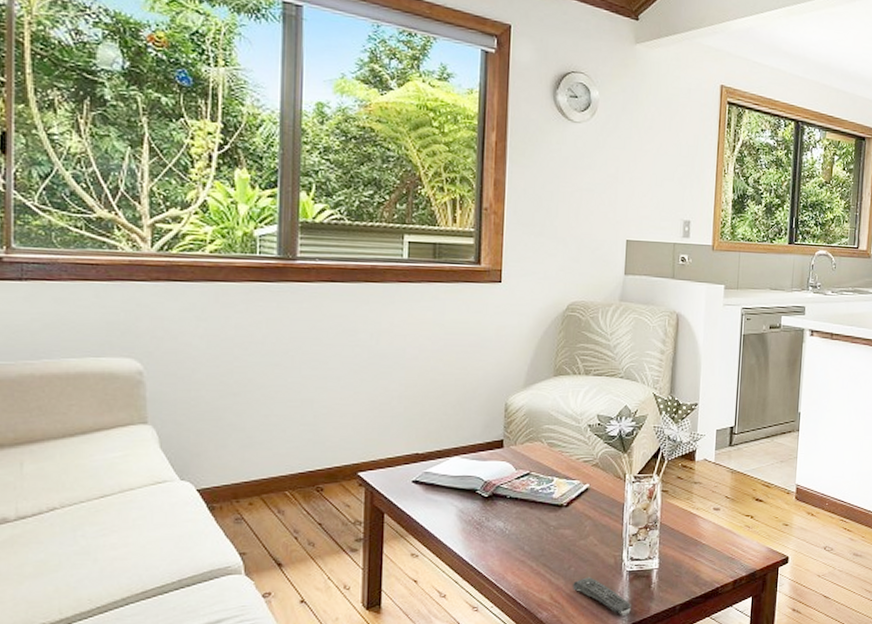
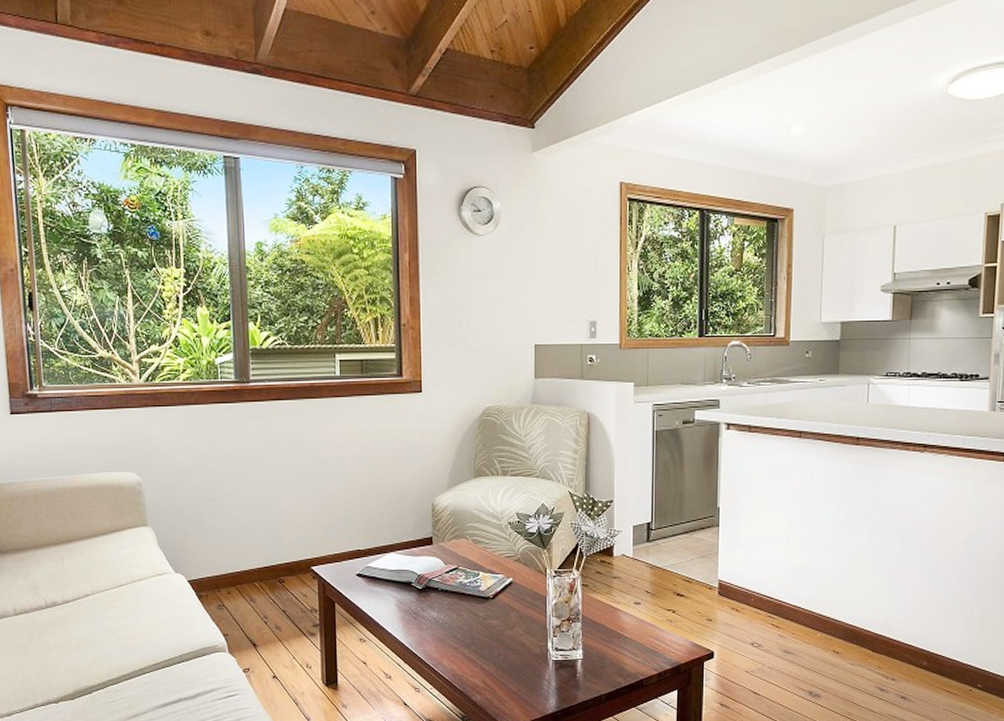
remote control: present [573,577,631,615] -> none [503,665,558,702]

